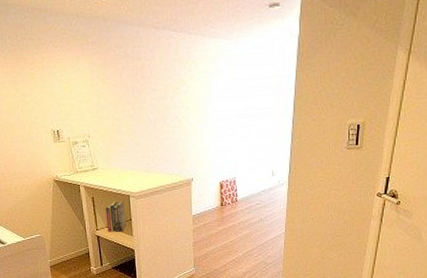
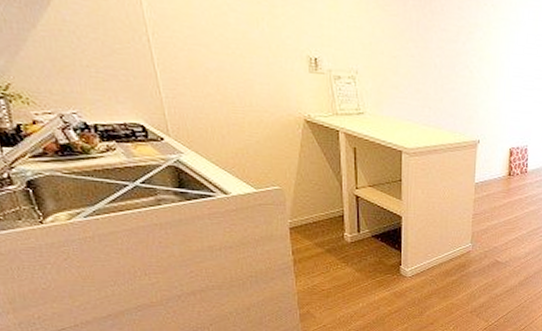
books: present [105,200,126,232] -> none [369,155,395,194]

